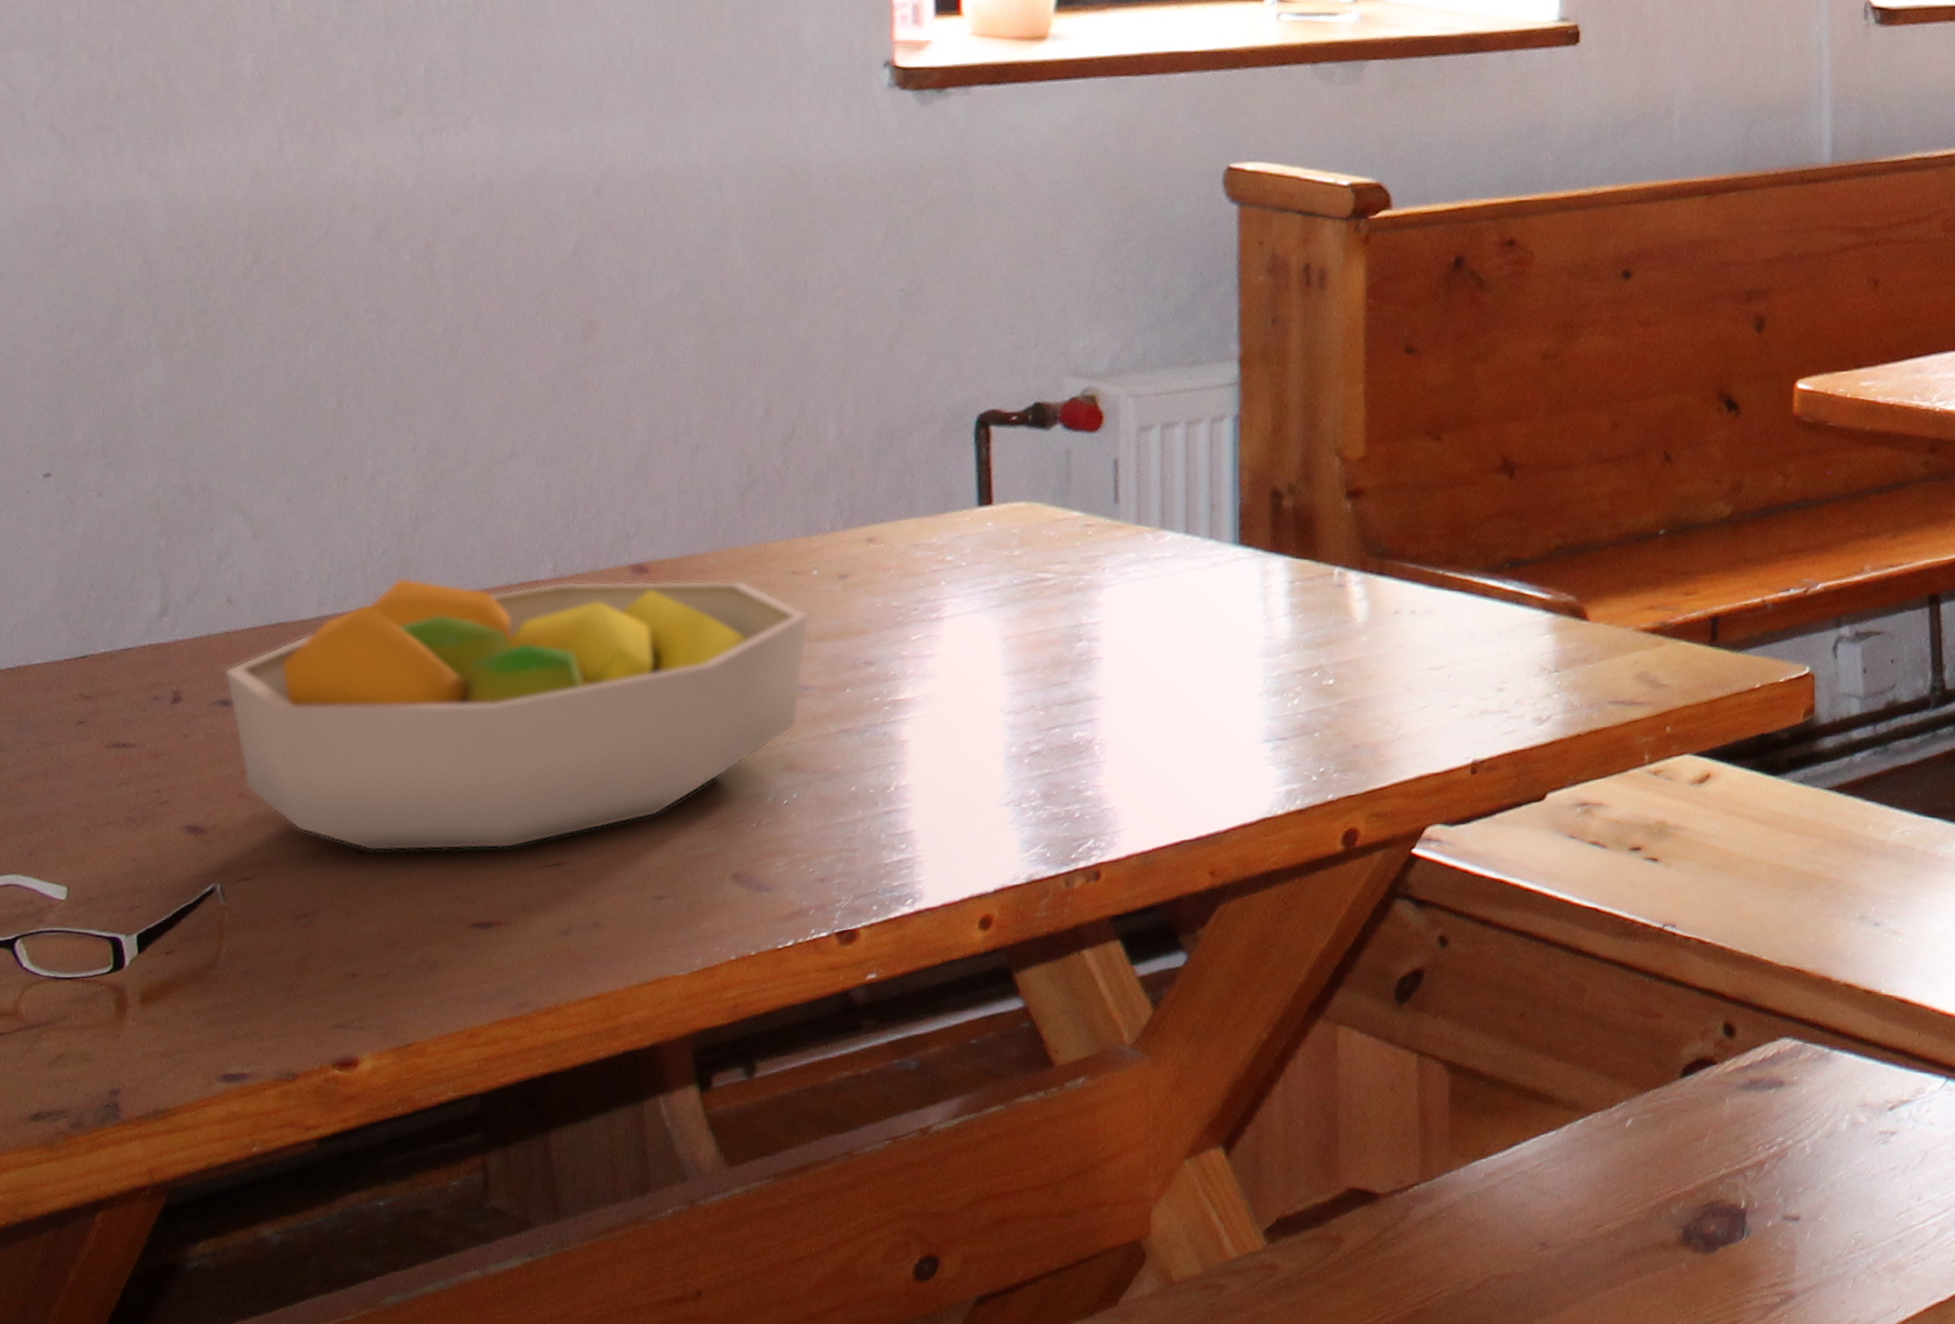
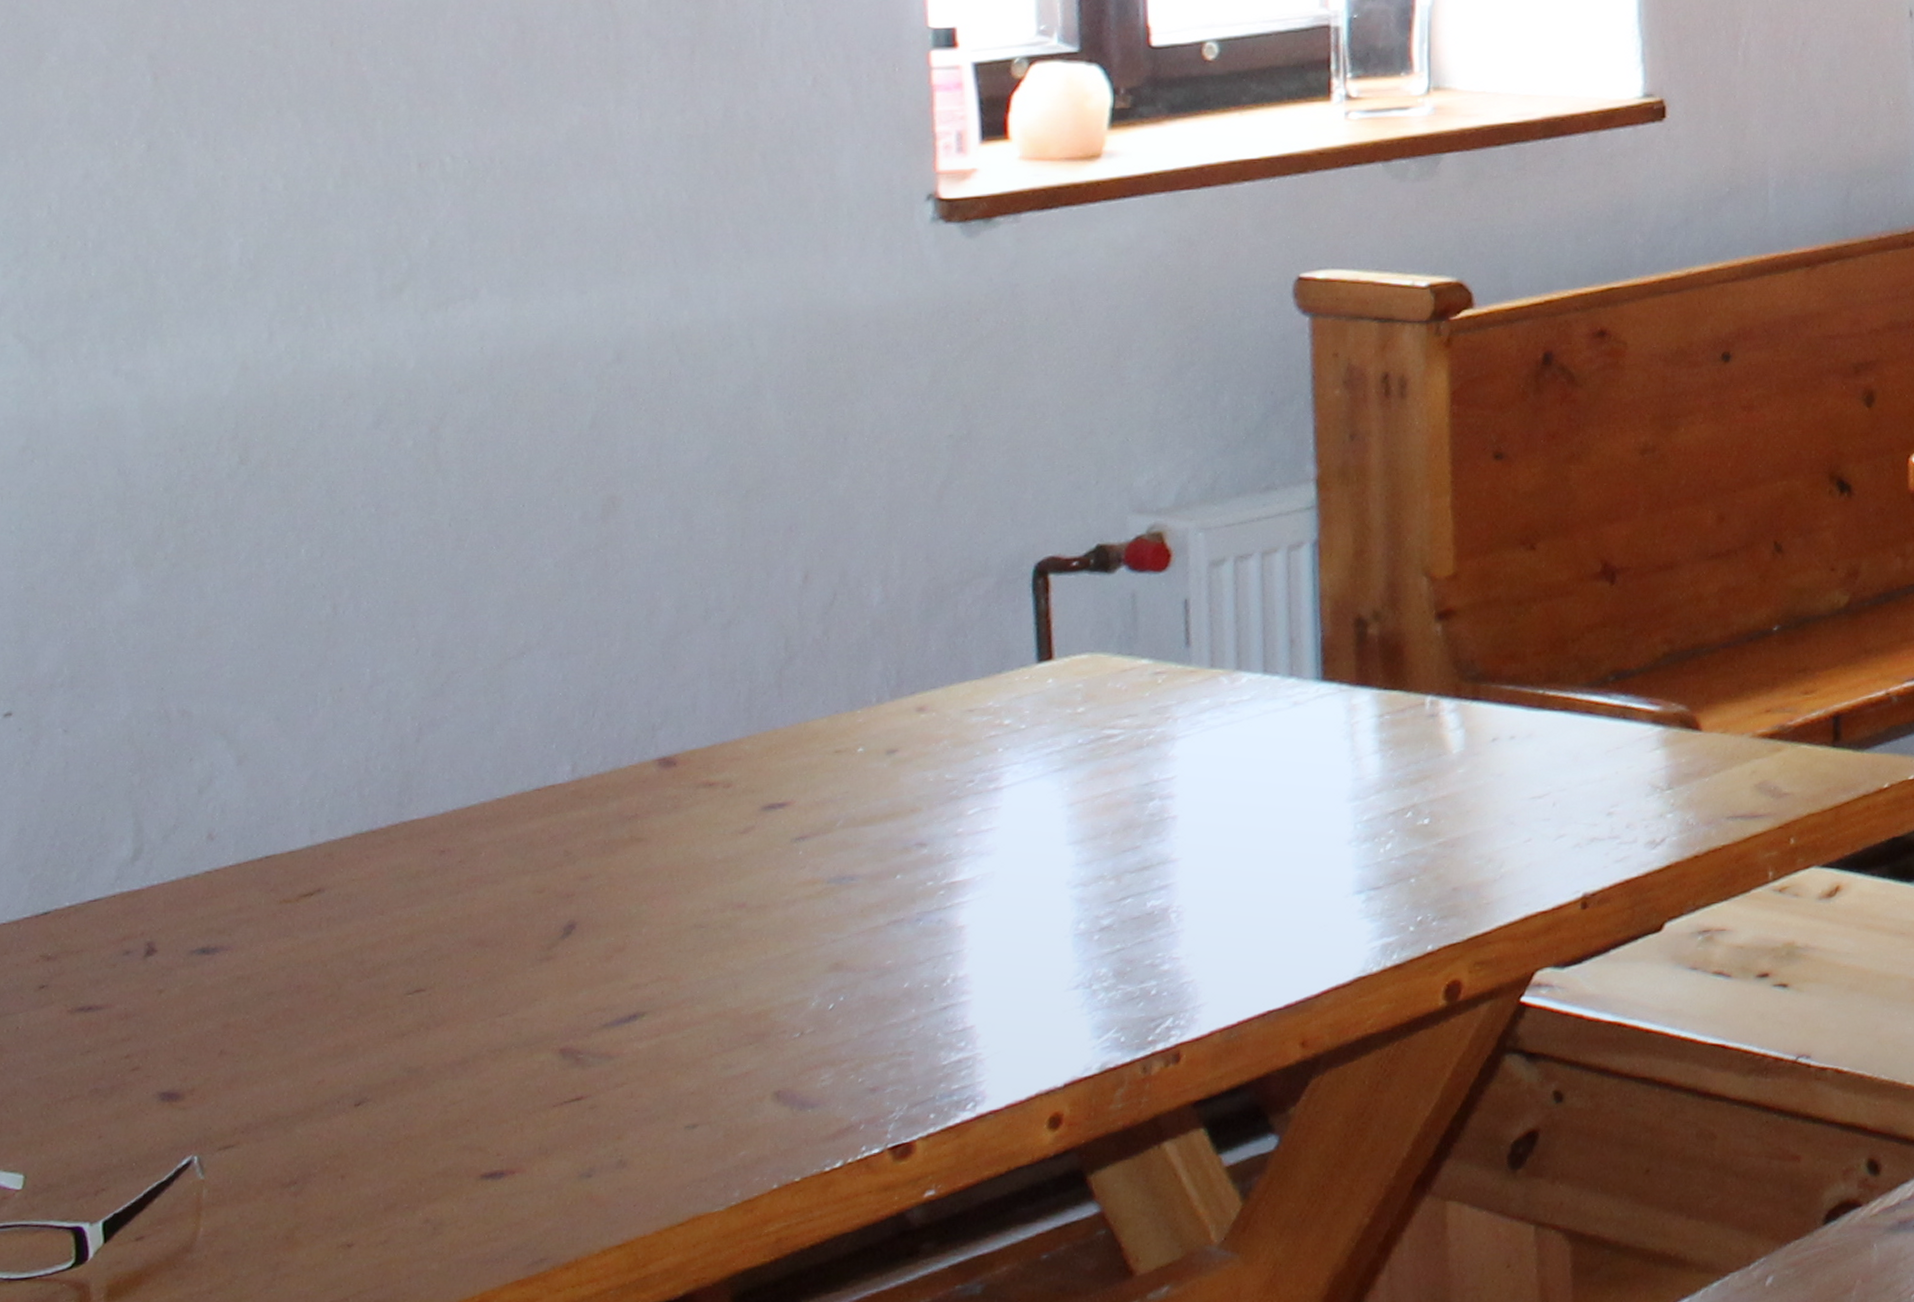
fruit bowl: present [223,577,810,852] -> none [203,766,856,1103]

